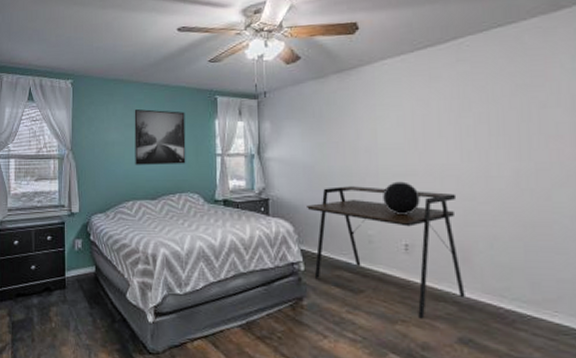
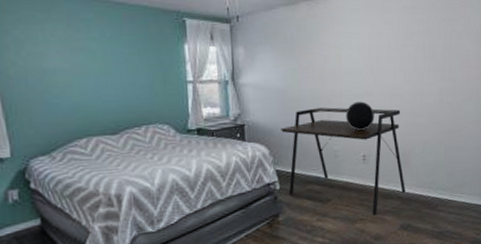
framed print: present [134,108,186,165] -> none [81,29,152,96]

